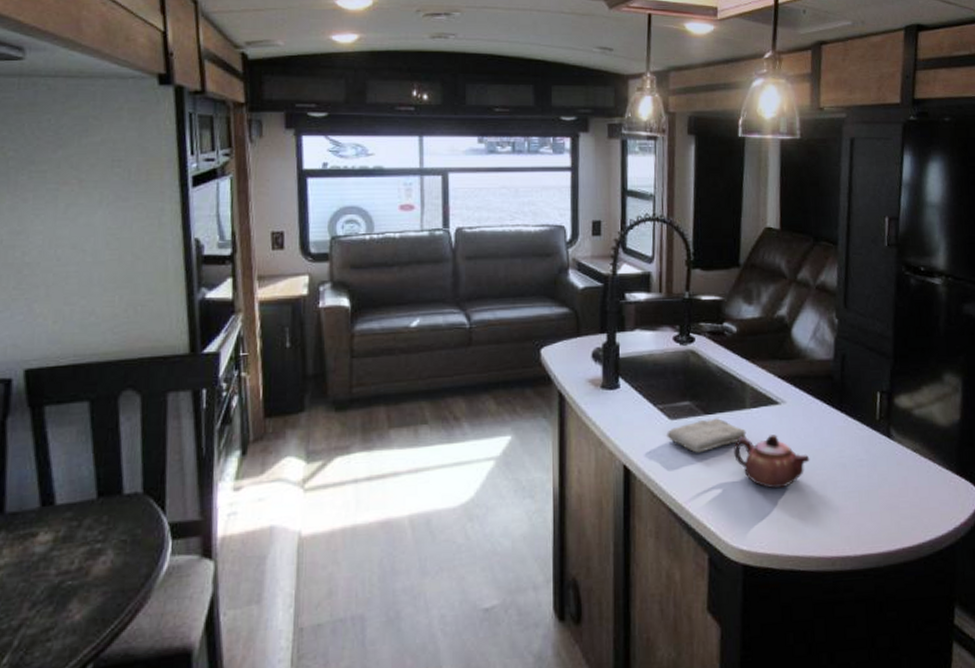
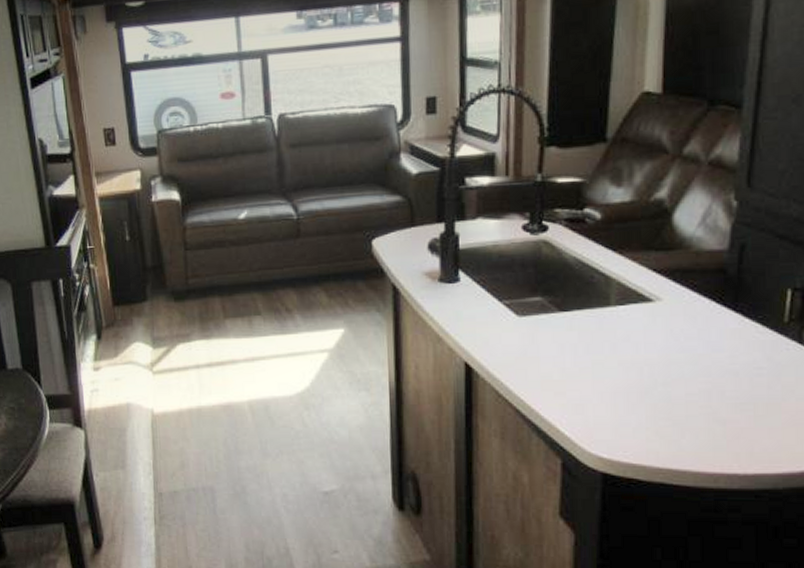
washcloth: present [667,418,747,453] -> none [514,316,610,353]
teapot: present [734,435,810,489] -> none [594,336,691,395]

